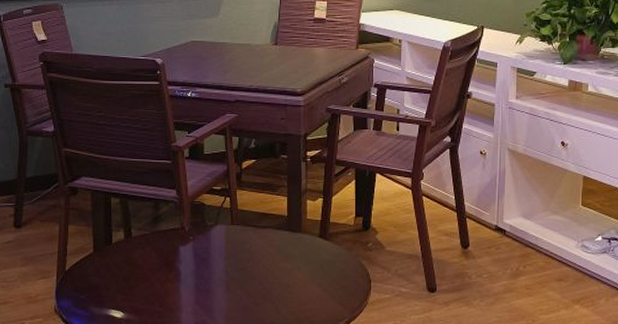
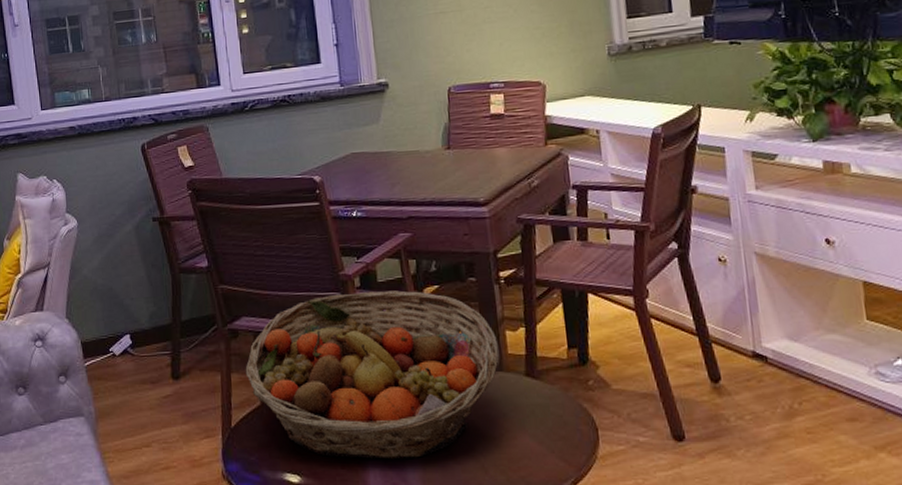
fruit basket: none [81,161,300,301] -> present [245,290,500,460]

